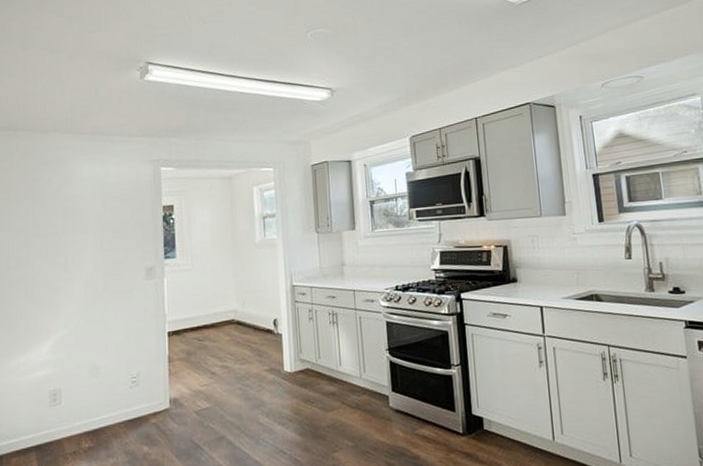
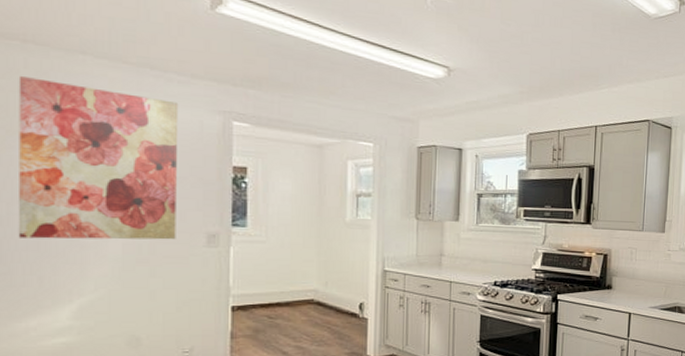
wall art: none [12,156,123,288] -> present [17,75,179,240]

